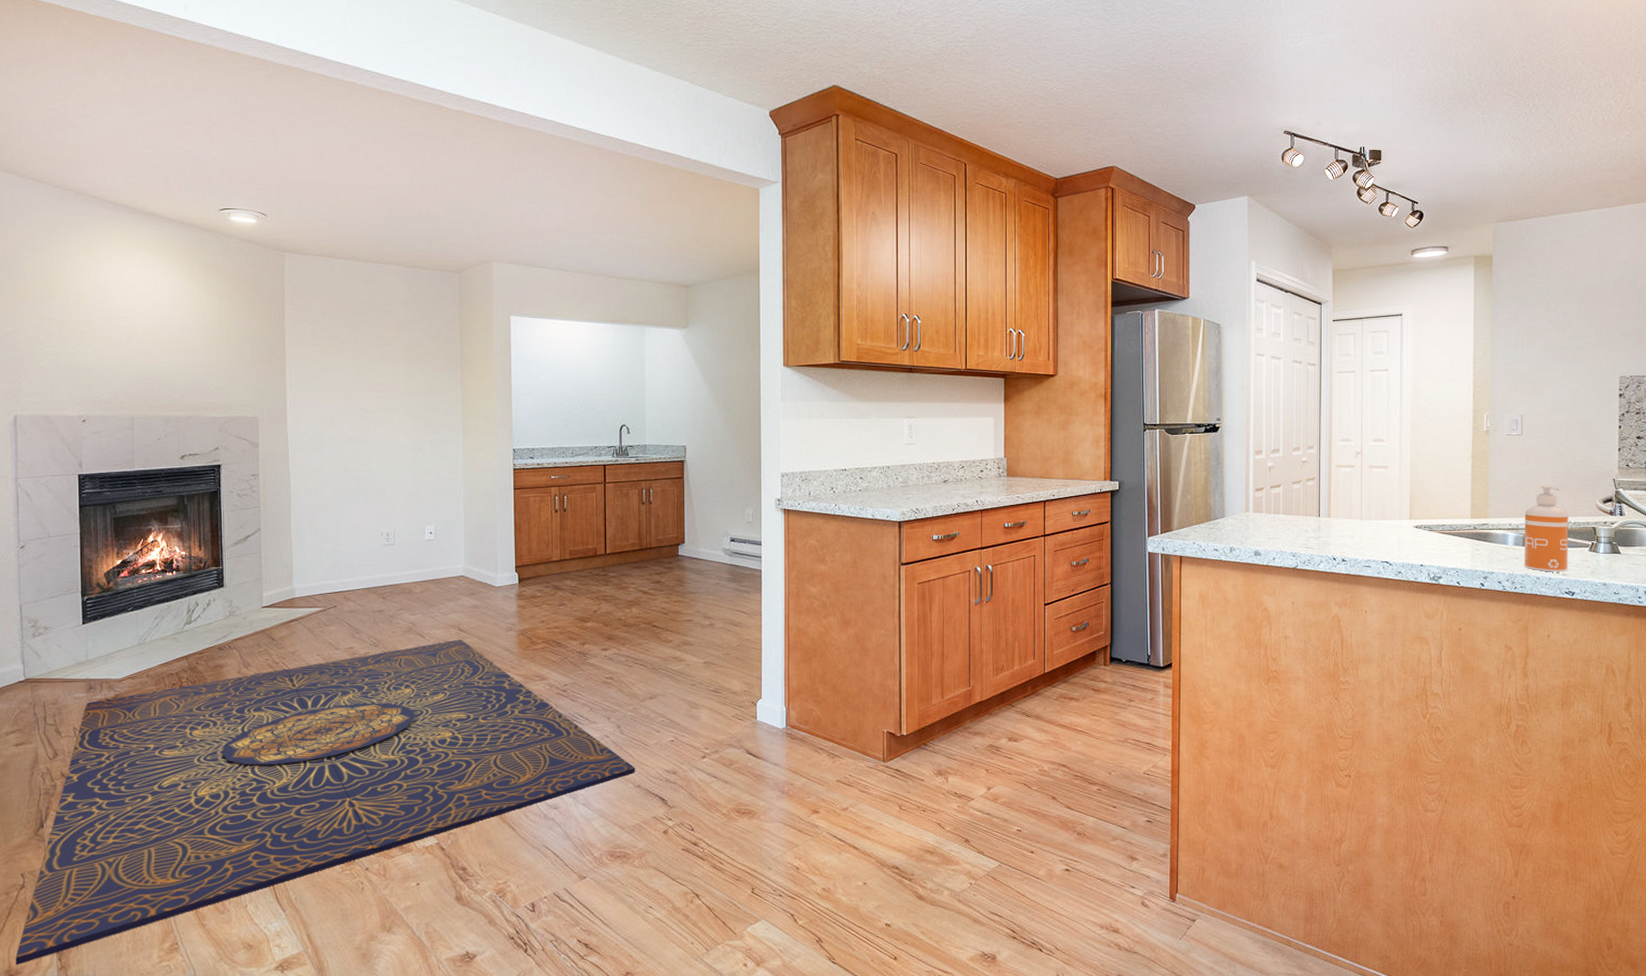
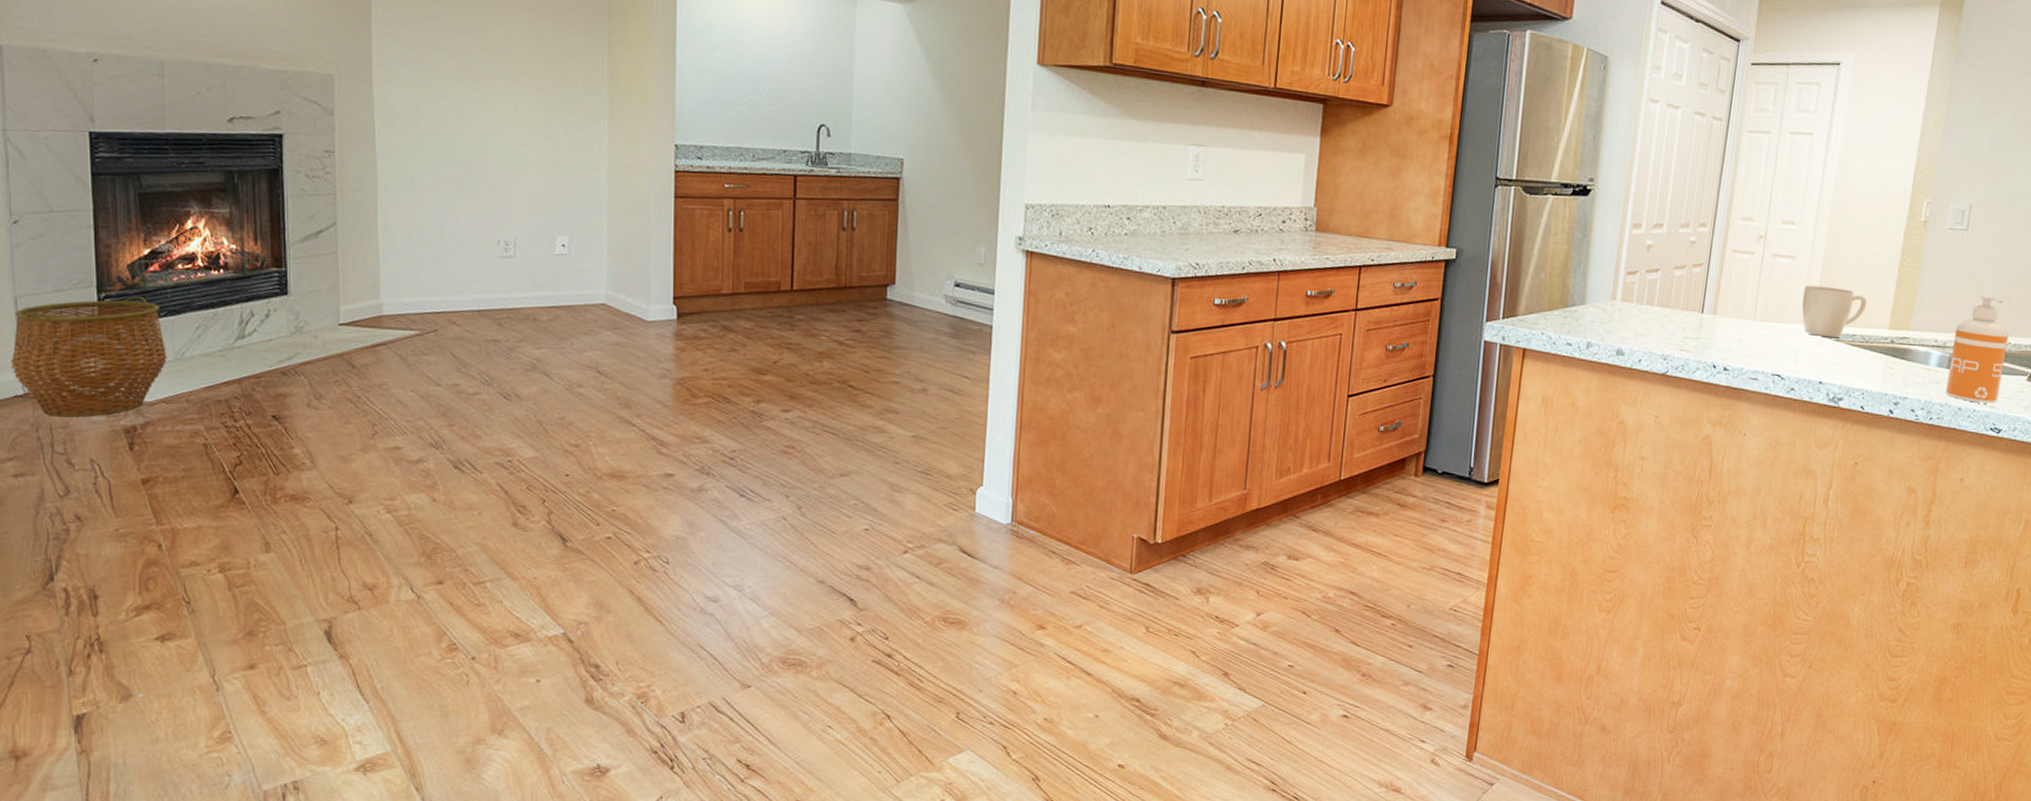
area rug: present [15,639,636,966] -> none [22,384,819,746]
basket: none [16,596,133,696] -> present [10,295,167,418]
mug: none [1397,488,1449,528] -> present [1802,285,1867,337]

